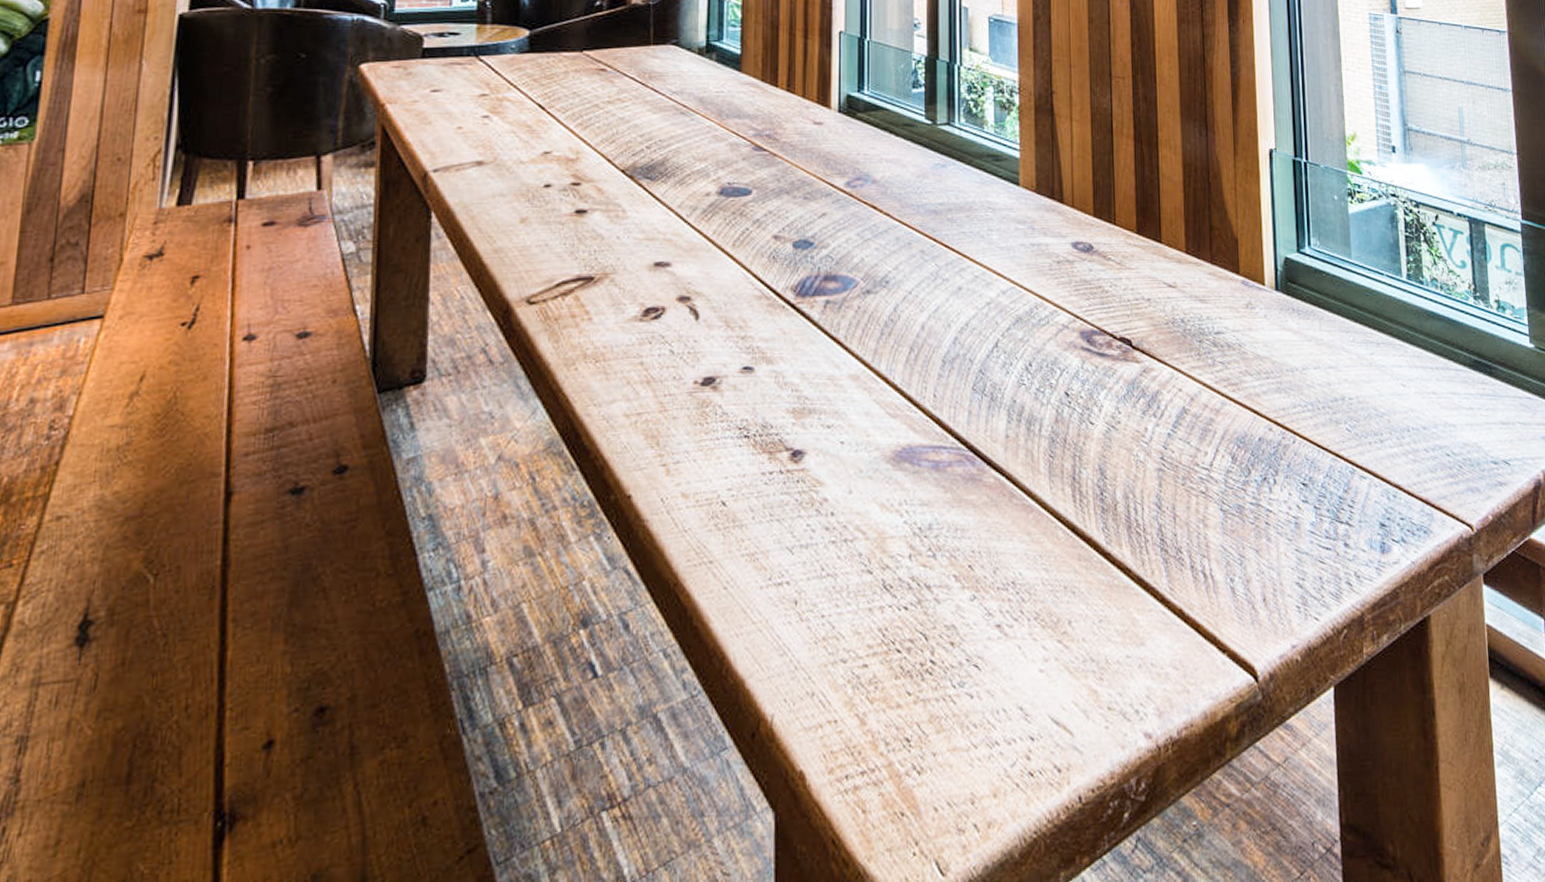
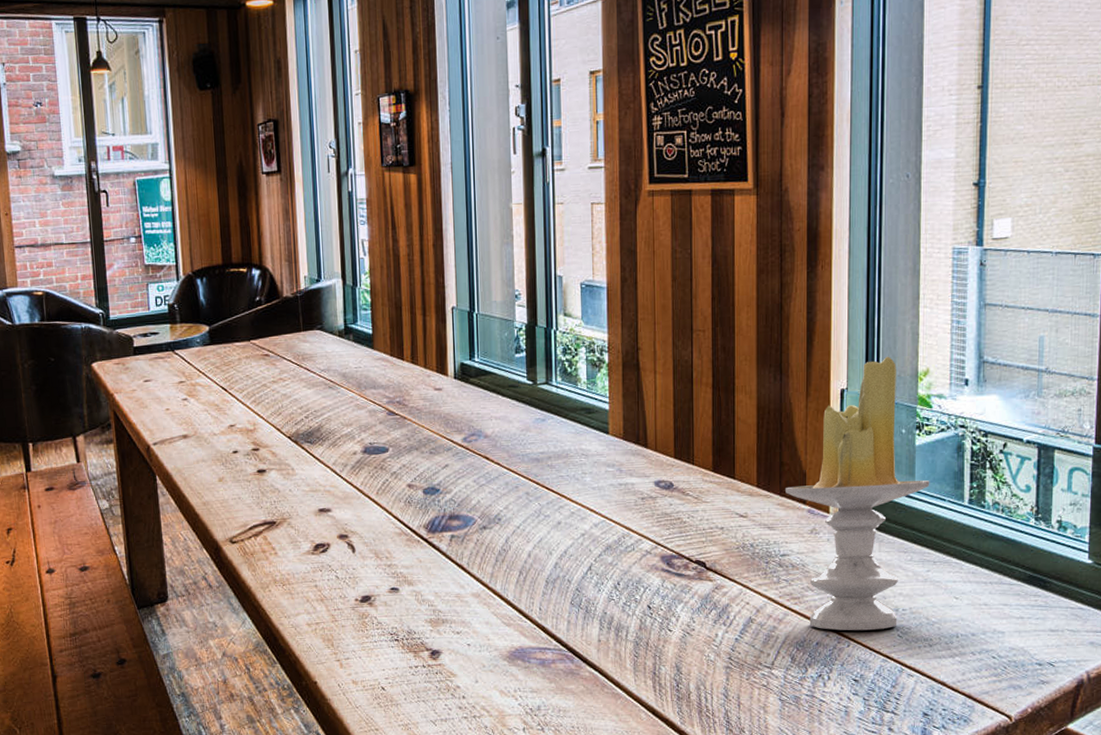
candle: none [1217,117,1367,424] -> present [785,356,930,631]

